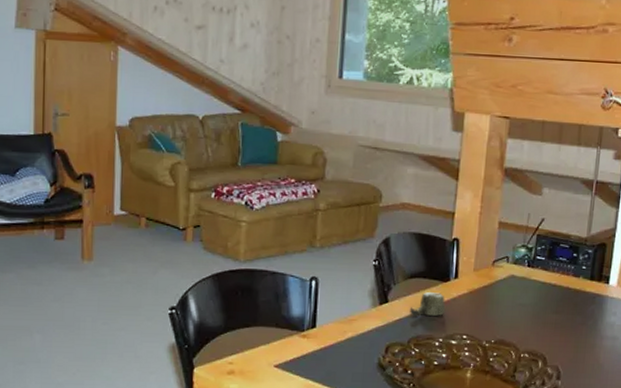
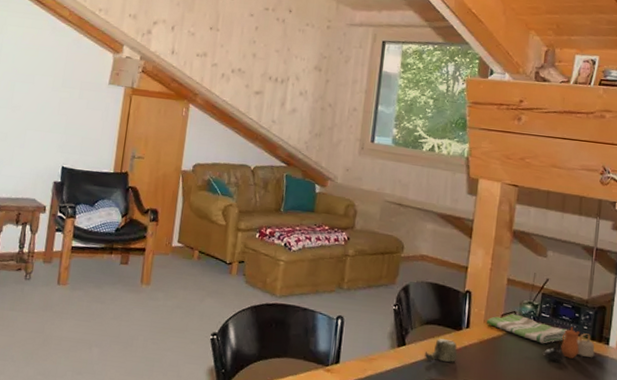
dish towel: none [476,259,565,289] -> present [486,313,568,344]
teapot: none [538,268,594,305] -> present [542,327,595,361]

